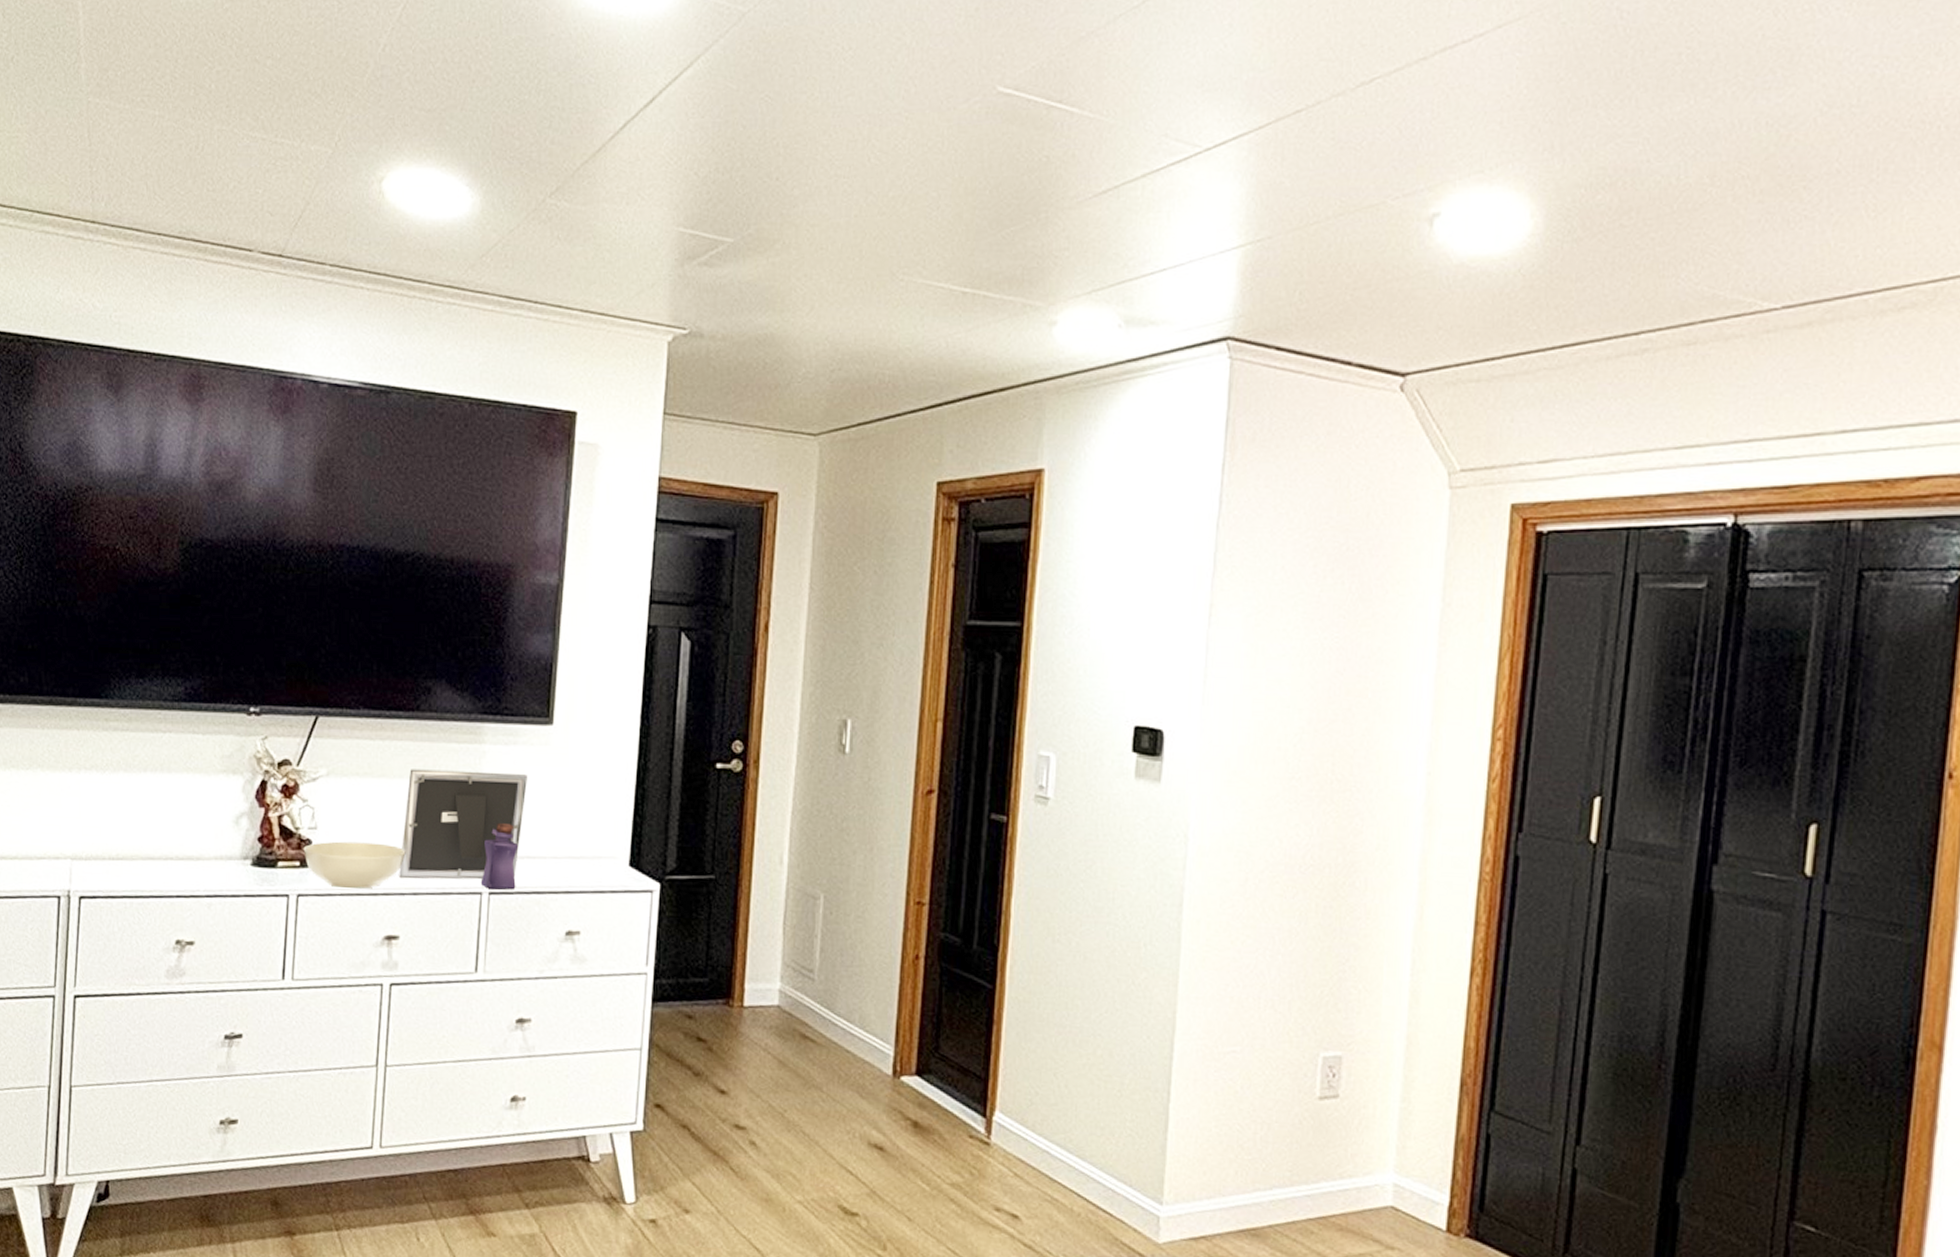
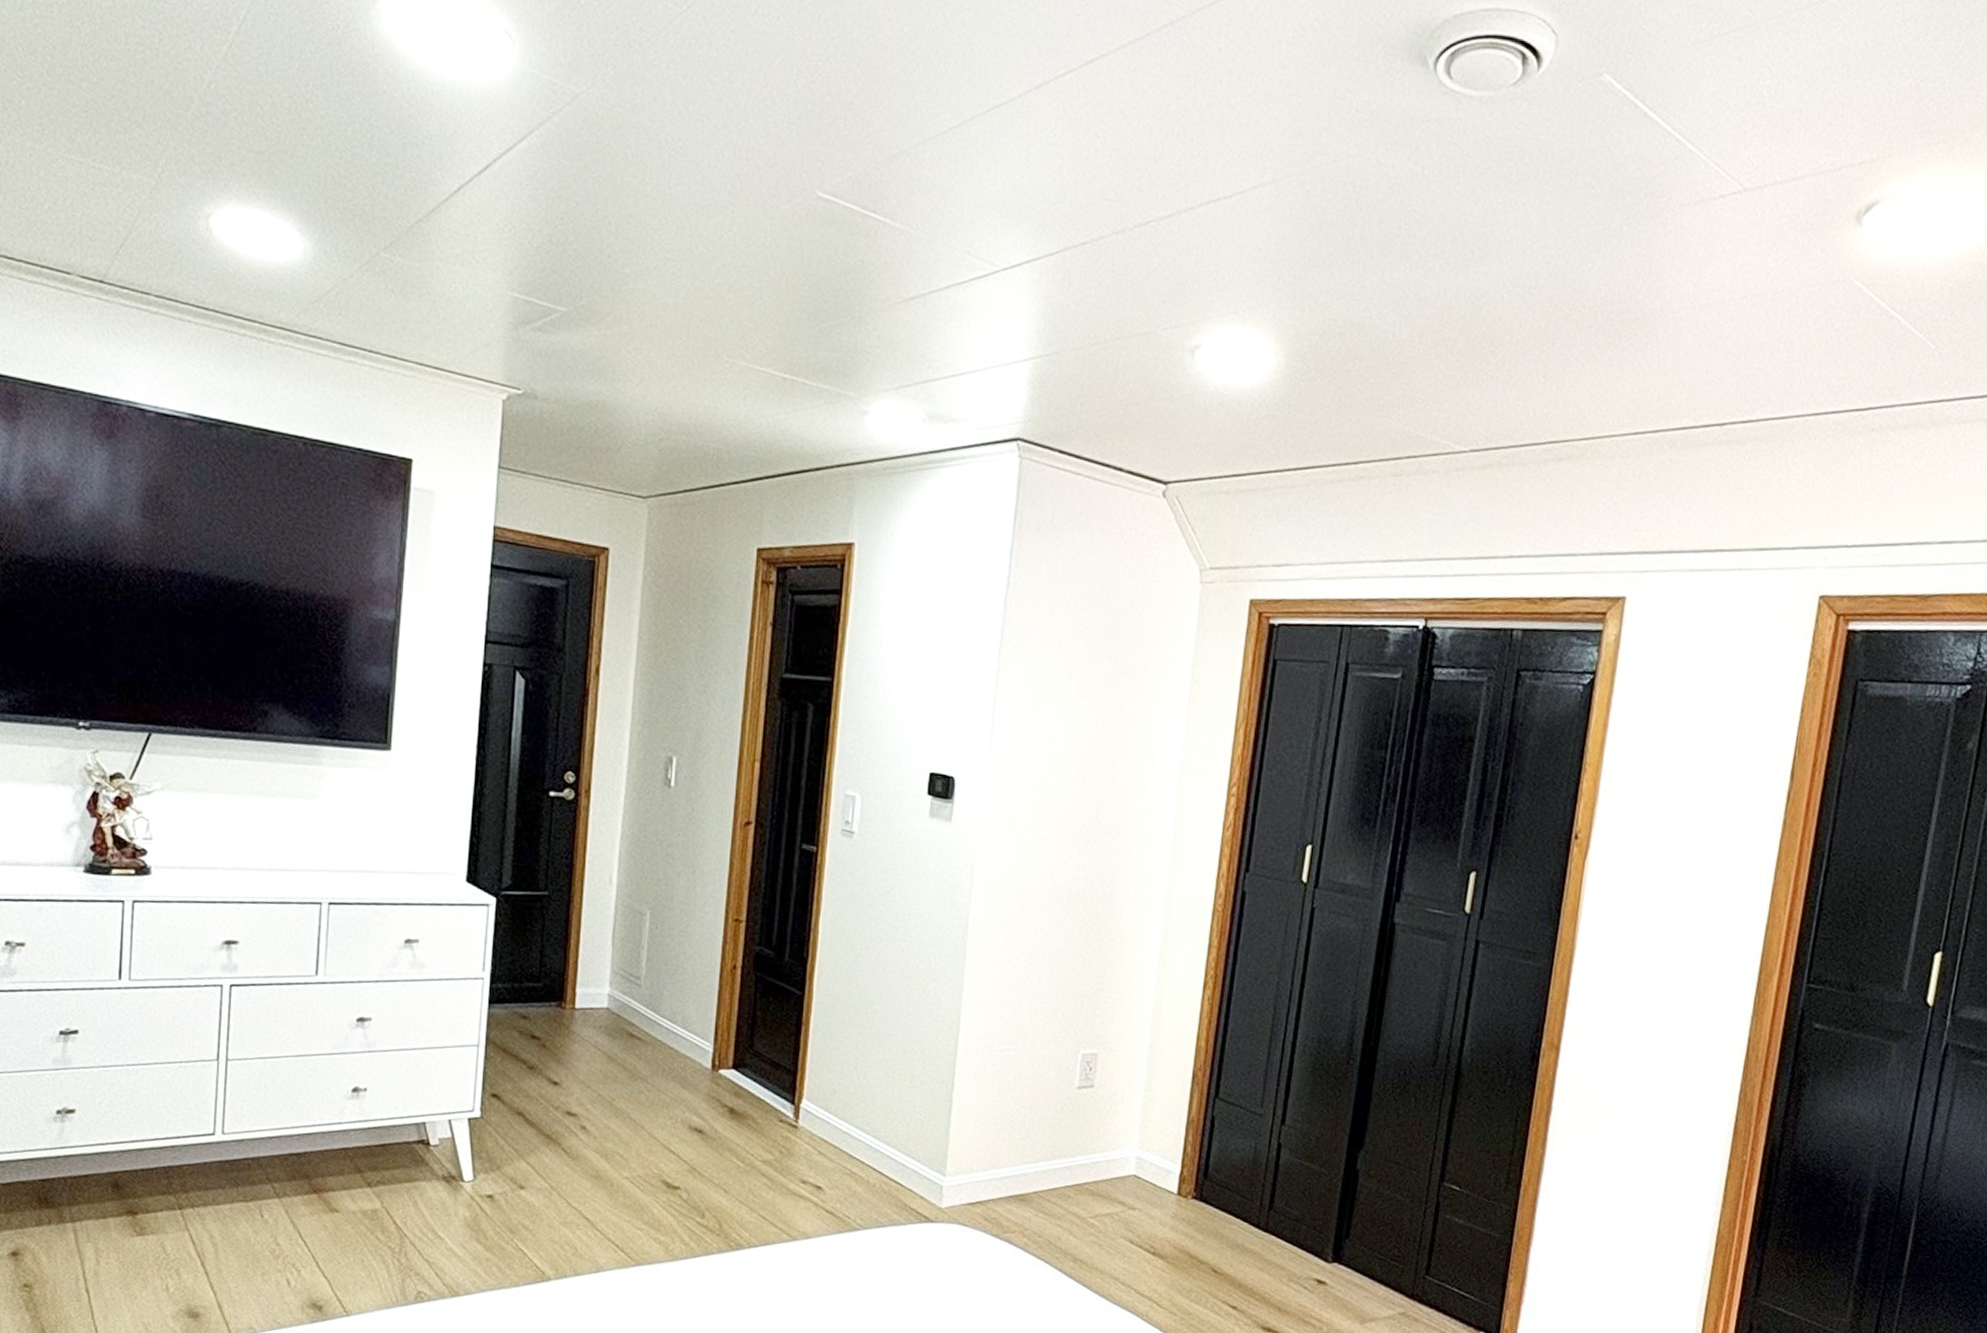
bowl: present [303,841,406,889] -> none [138,852,244,897]
picture frame: present [398,769,527,880] -> none [236,786,366,891]
perfume bottle: present [480,822,519,891] -> none [320,838,358,902]

